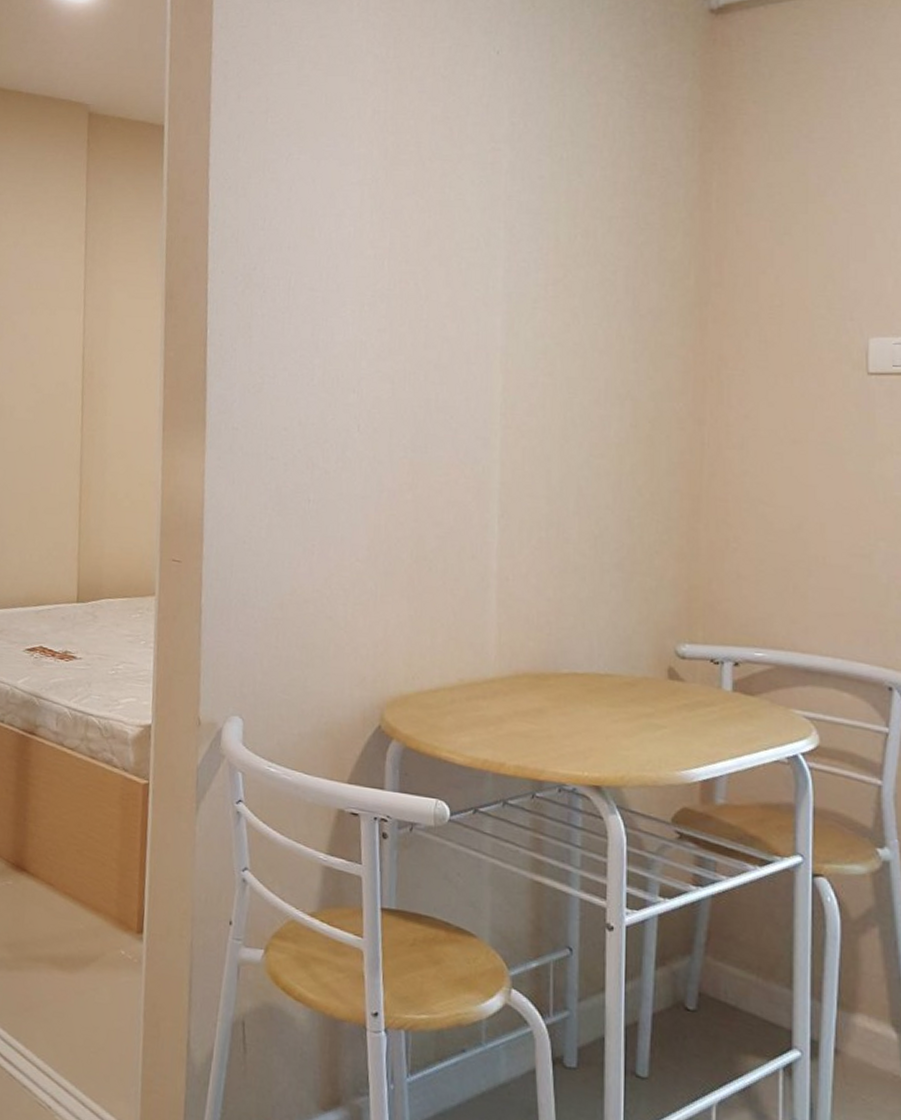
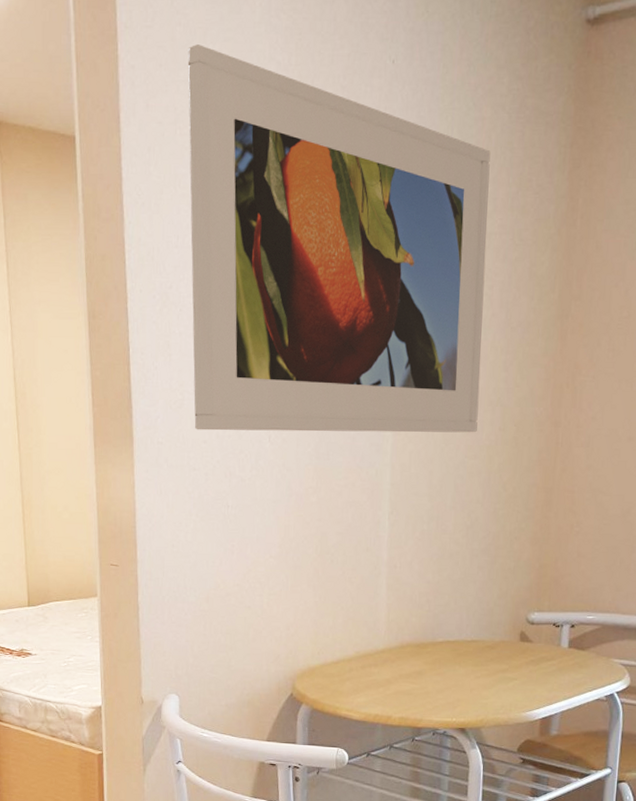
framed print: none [274,41,608,429] -> present [187,45,491,433]

